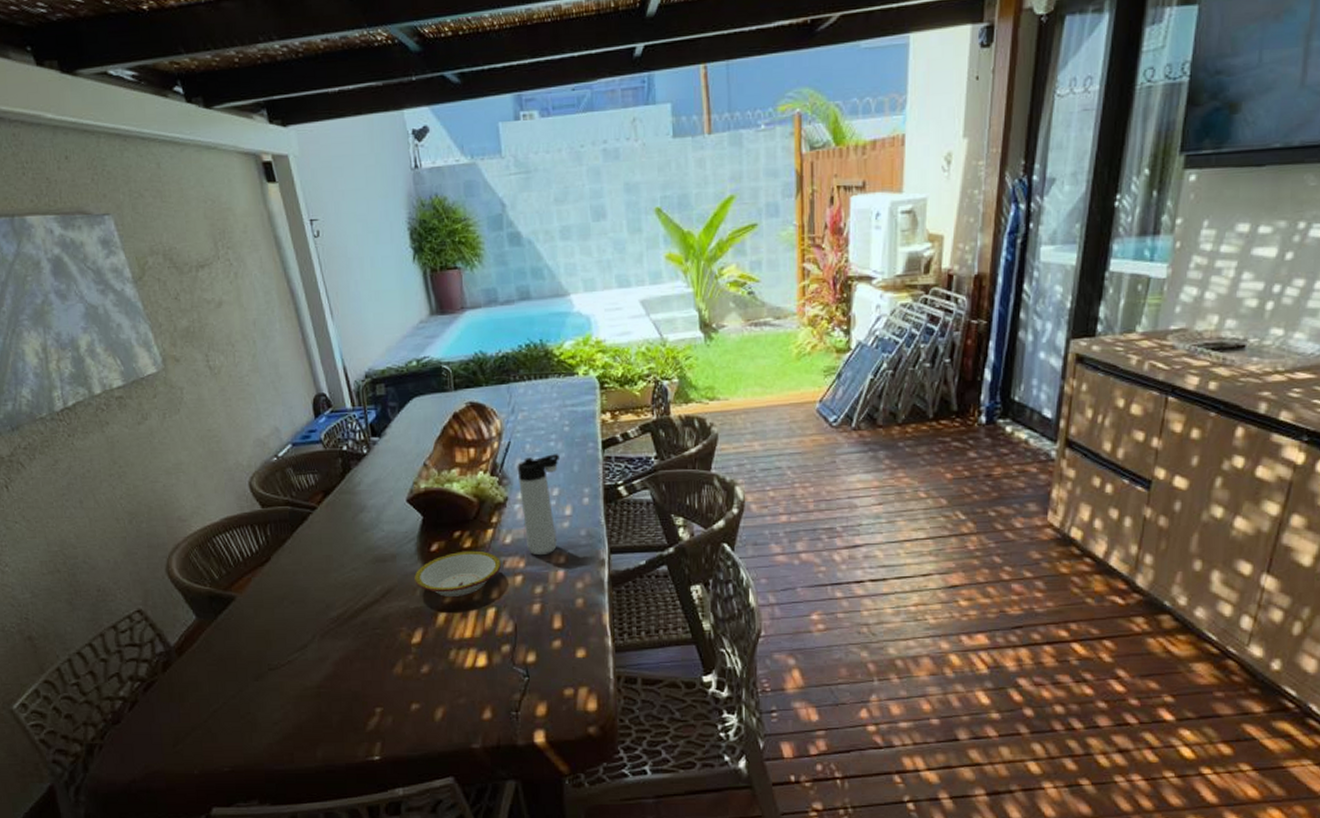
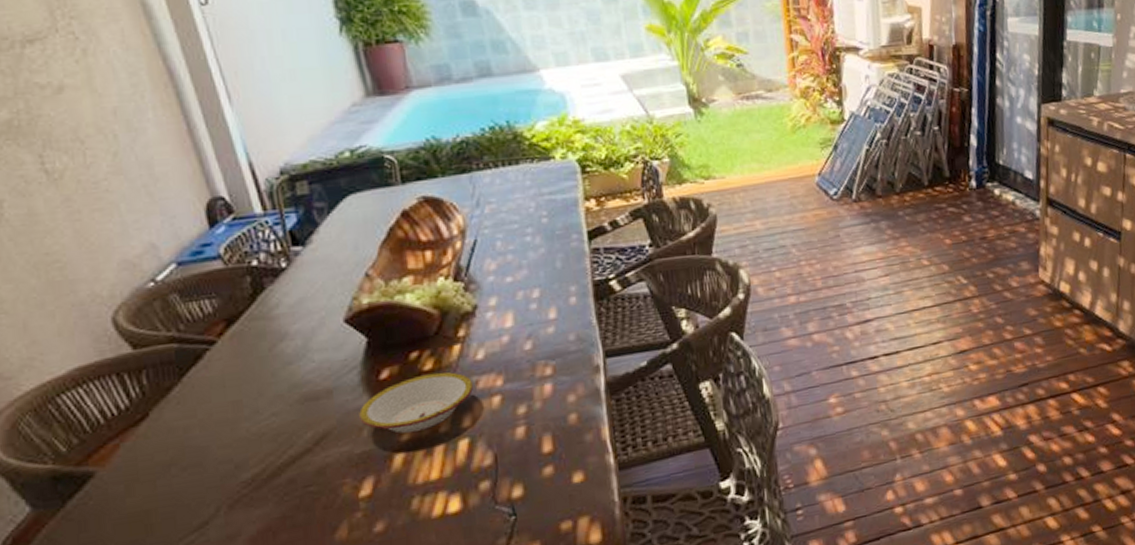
thermos bottle: present [517,454,561,556] -> none [486,249,542,370]

